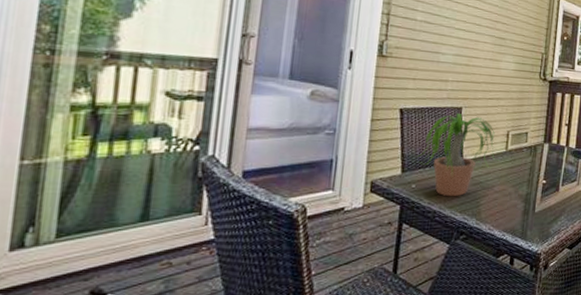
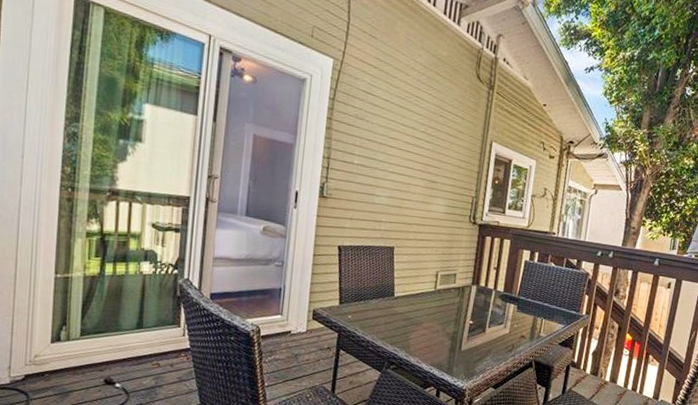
potted plant: present [417,114,498,196] -> none [353,253,427,329]

